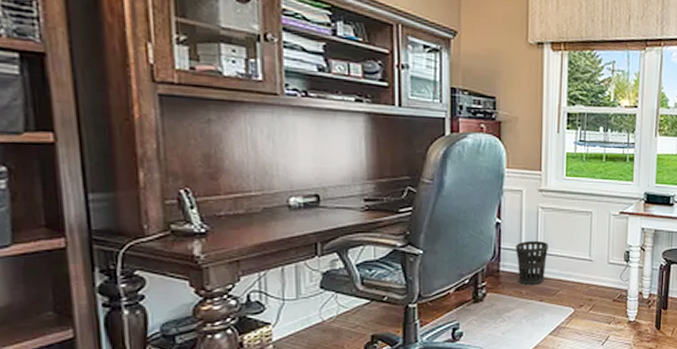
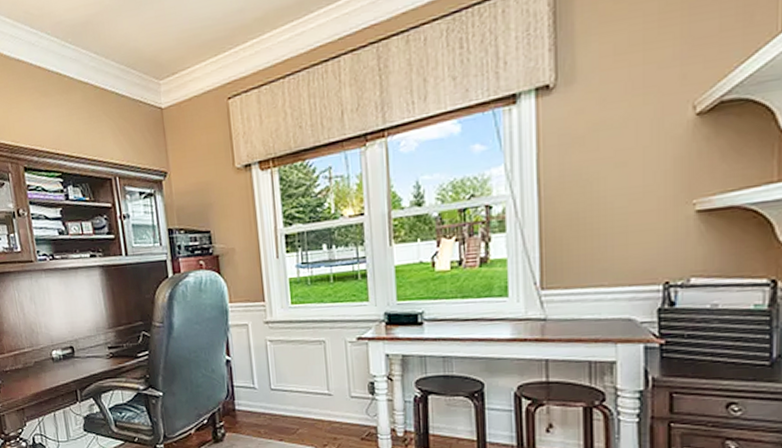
wastebasket: present [516,240,548,286] -> none [248,376,282,425]

